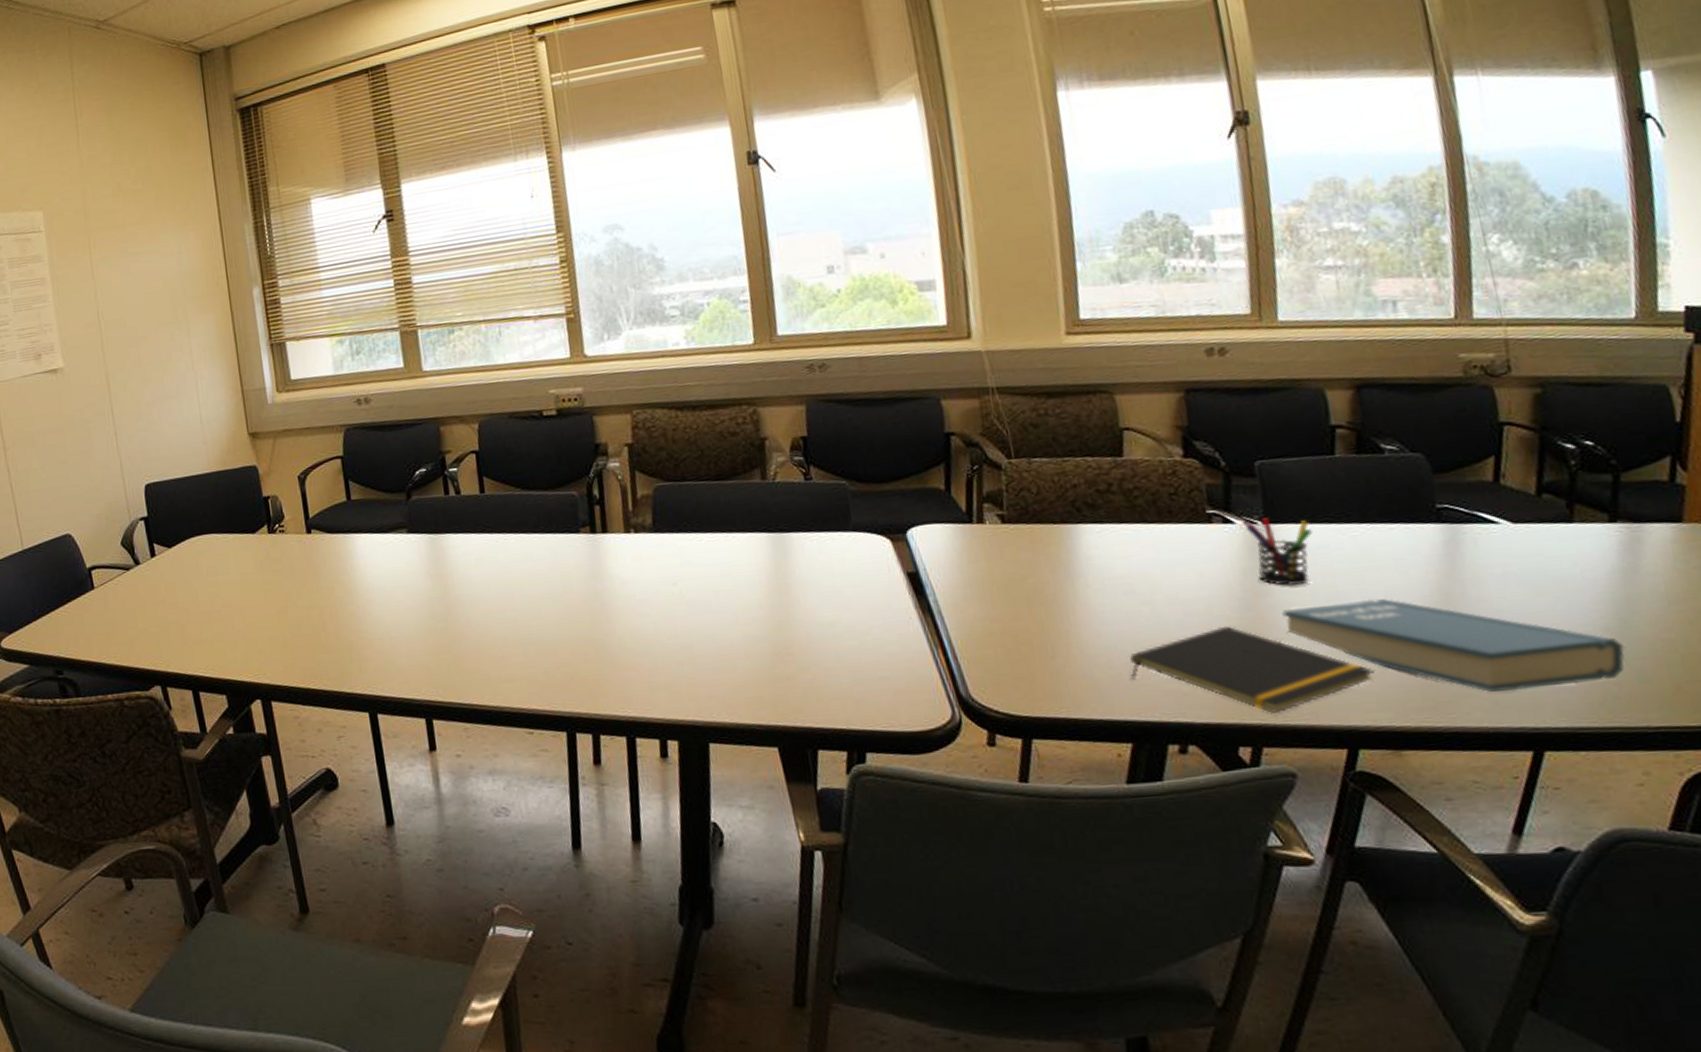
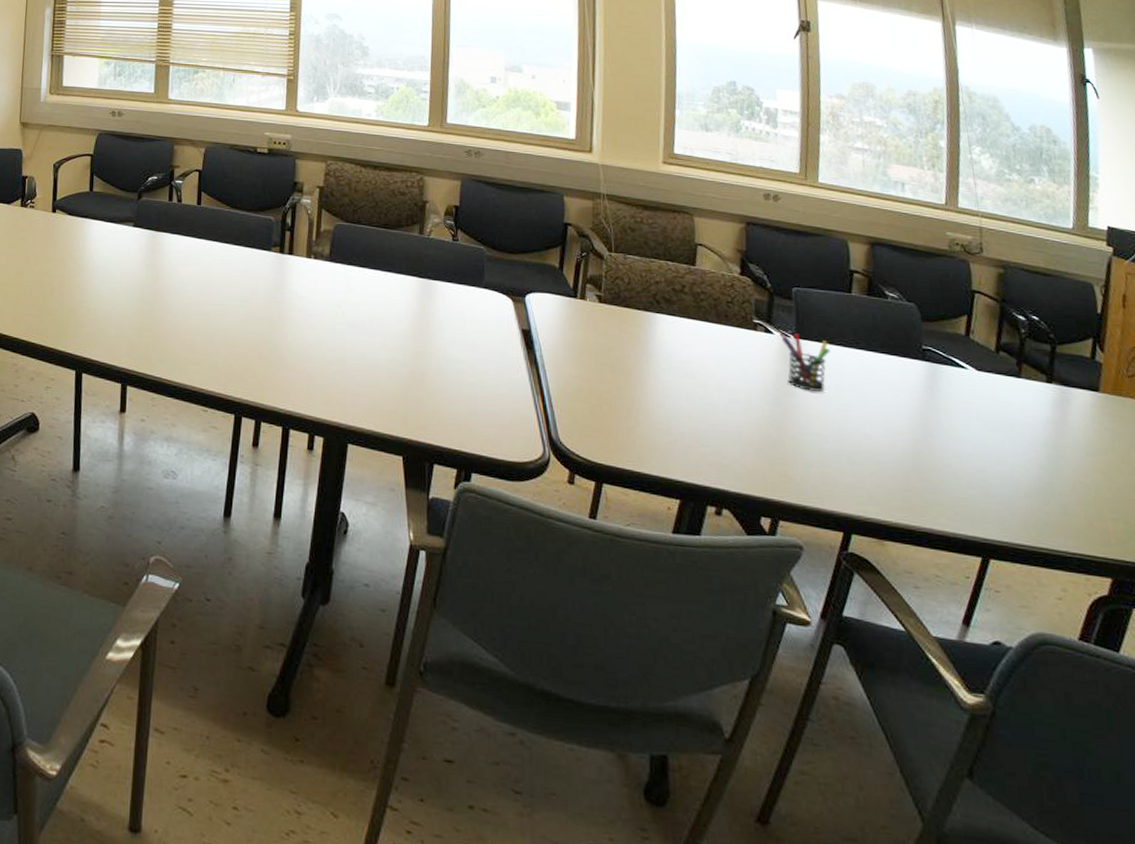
notepad: present [1130,625,1376,713] -> none [685,415,869,494]
book: present [1282,599,1625,692] -> none [803,409,1053,508]

